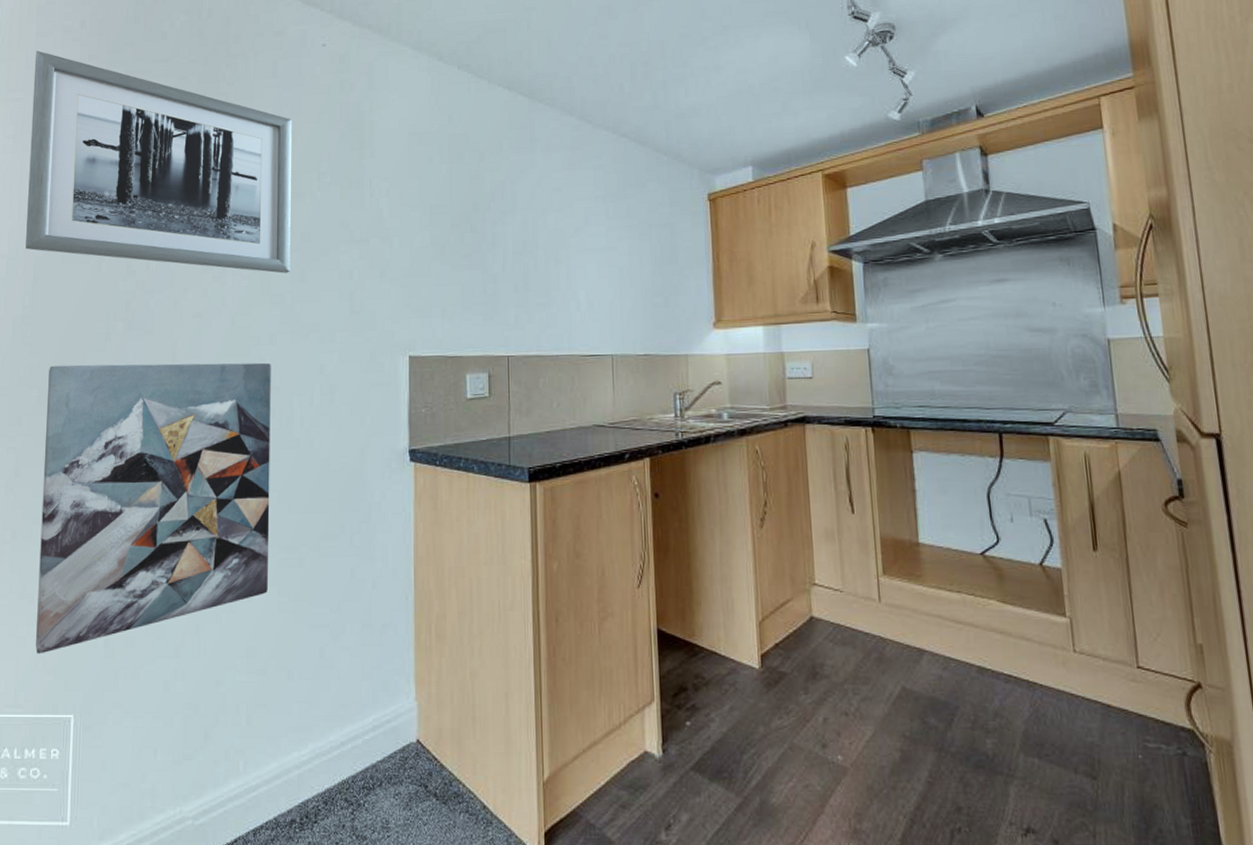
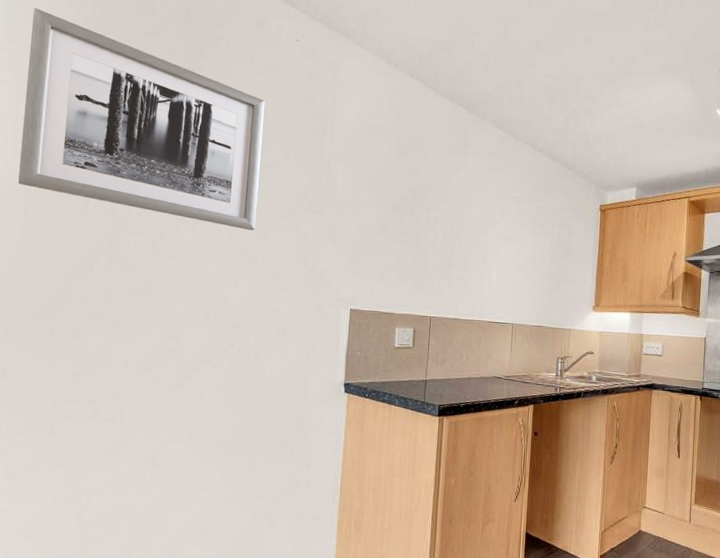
wall art: present [36,362,271,654] -> none [16,287,234,524]

